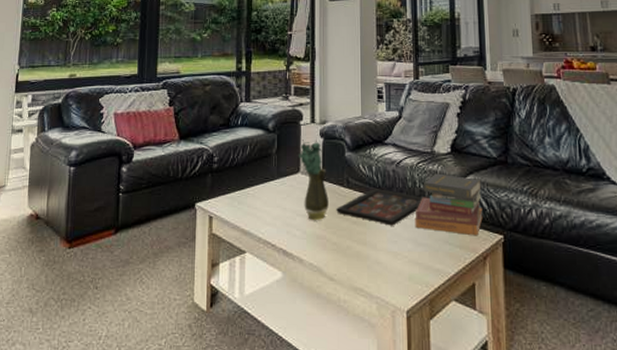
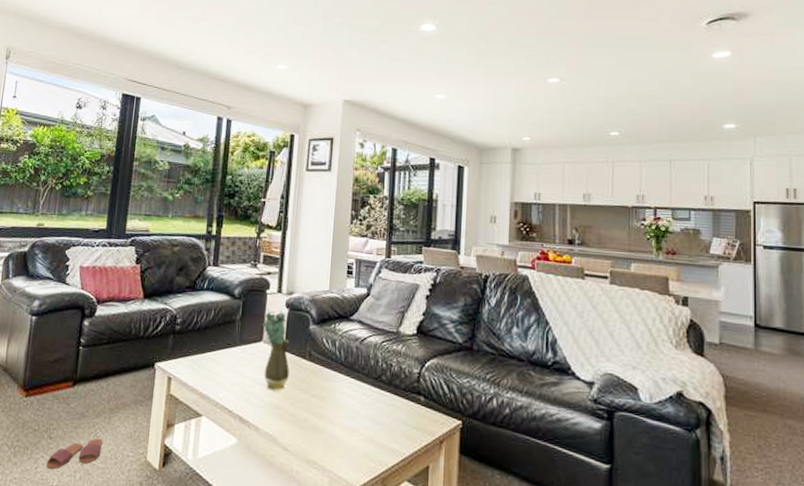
slippers: none [94,284,148,319] -> present [46,438,102,469]
decorative tray: present [336,187,423,226] -> none [296,362,384,402]
books: present [415,173,483,236] -> none [374,354,445,420]

